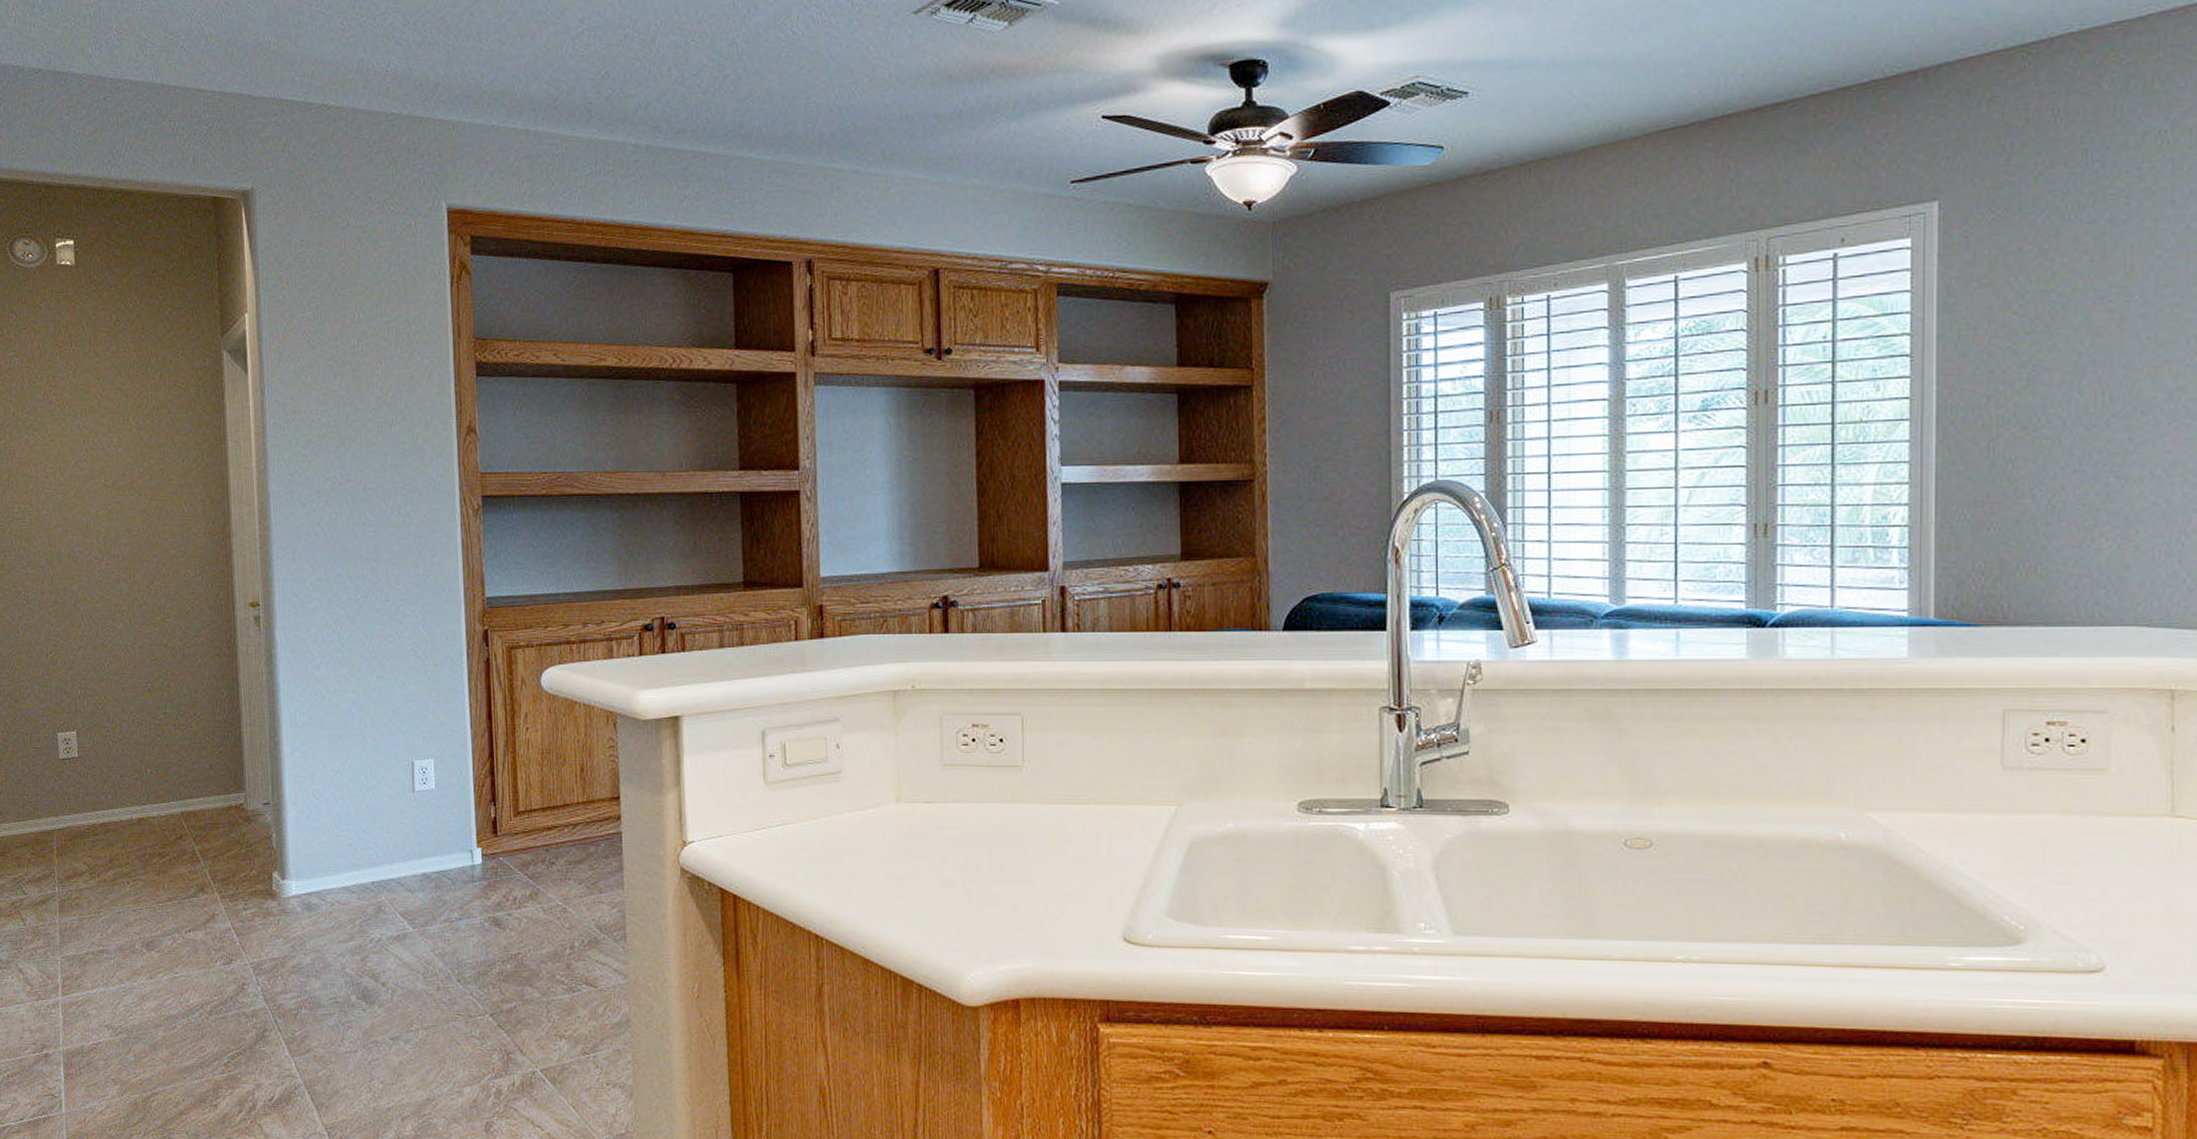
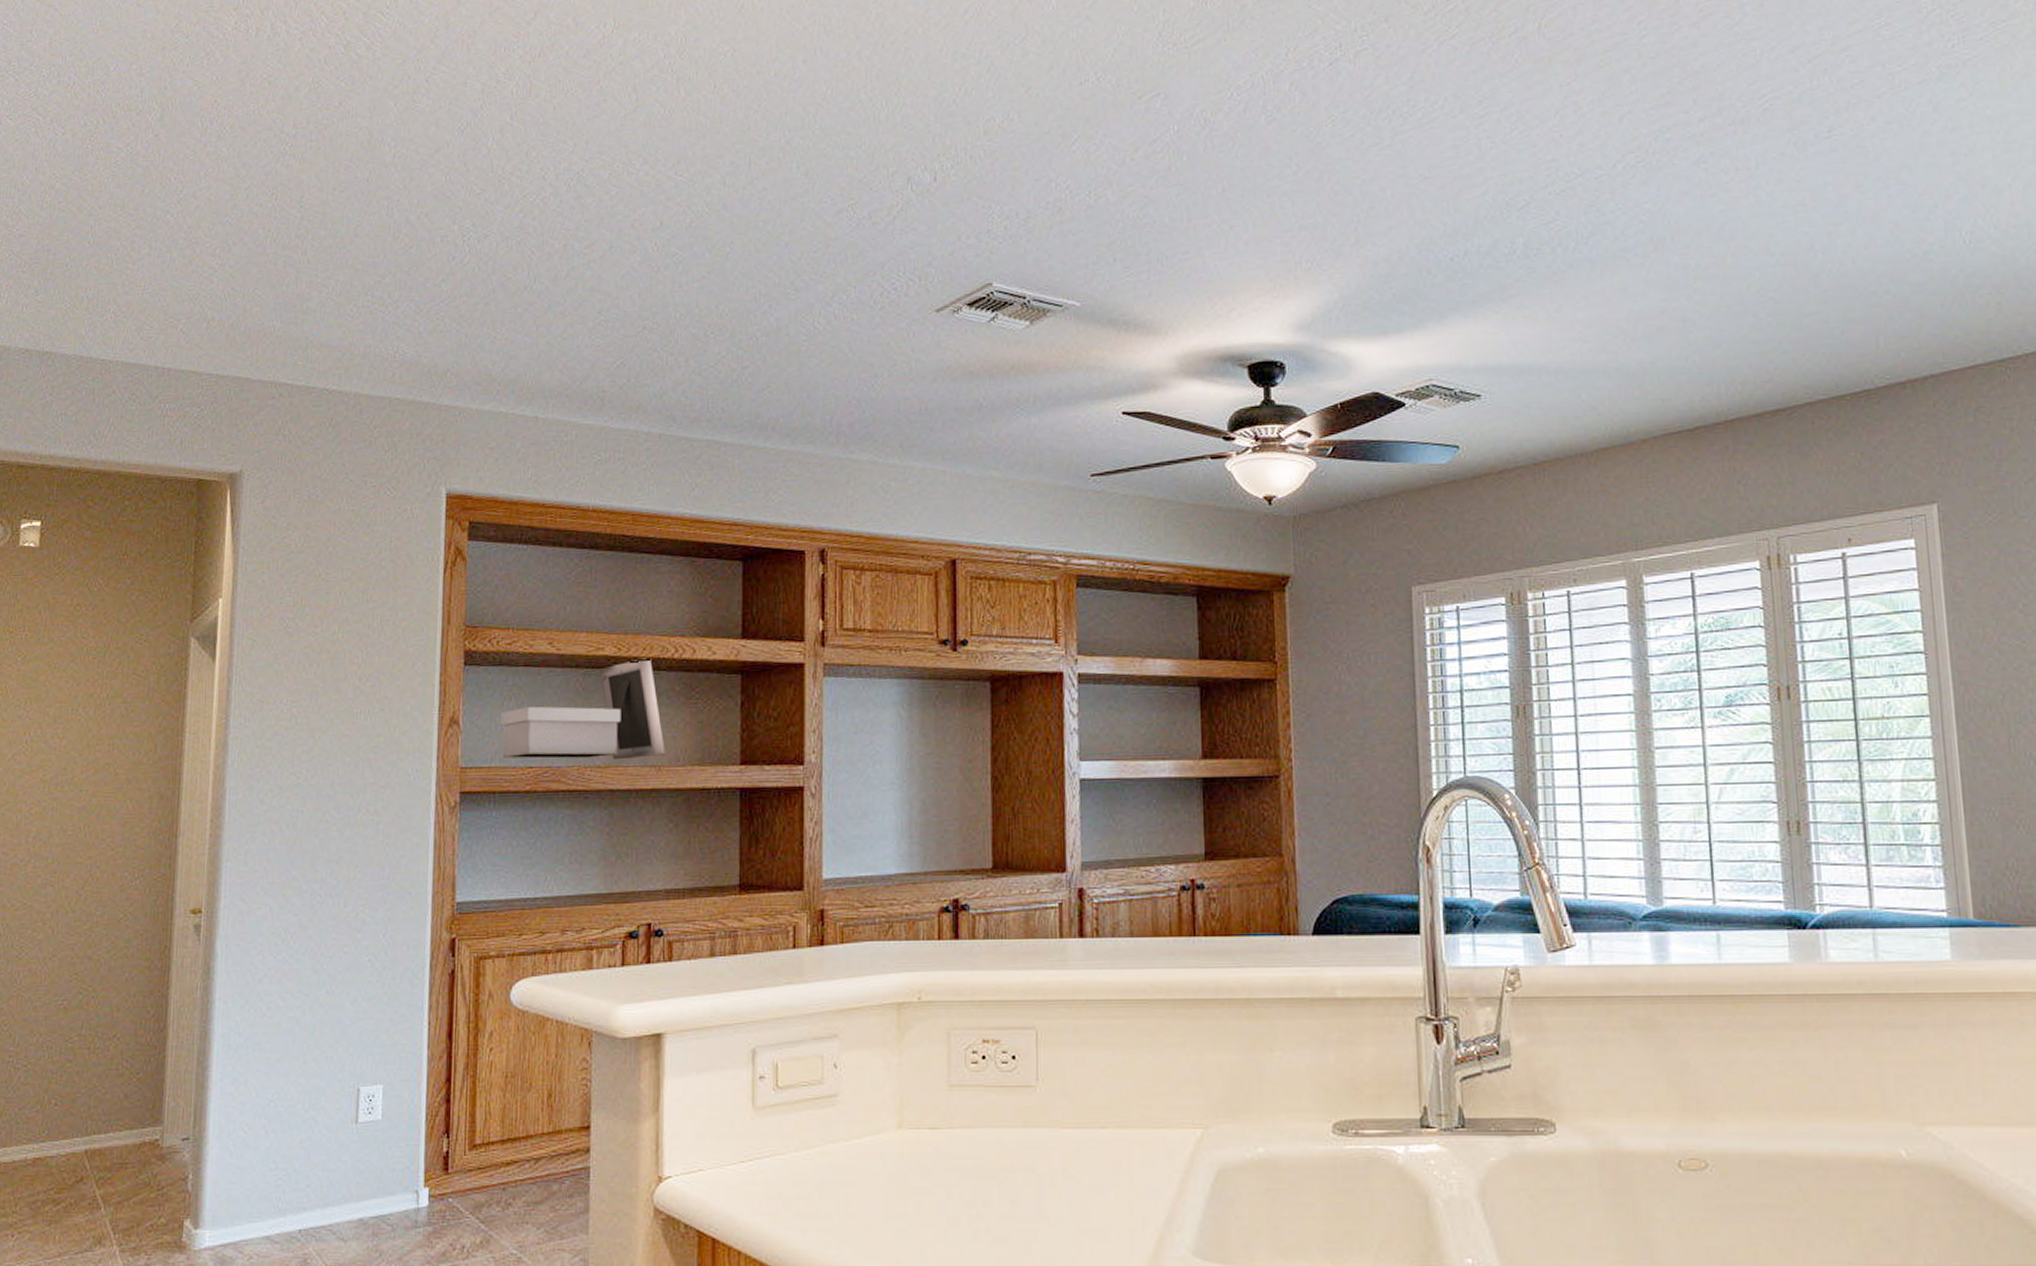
decorative box: none [513,415,626,465] -> present [500,706,621,759]
picture frame: none [603,368,668,466] -> present [600,658,665,760]

